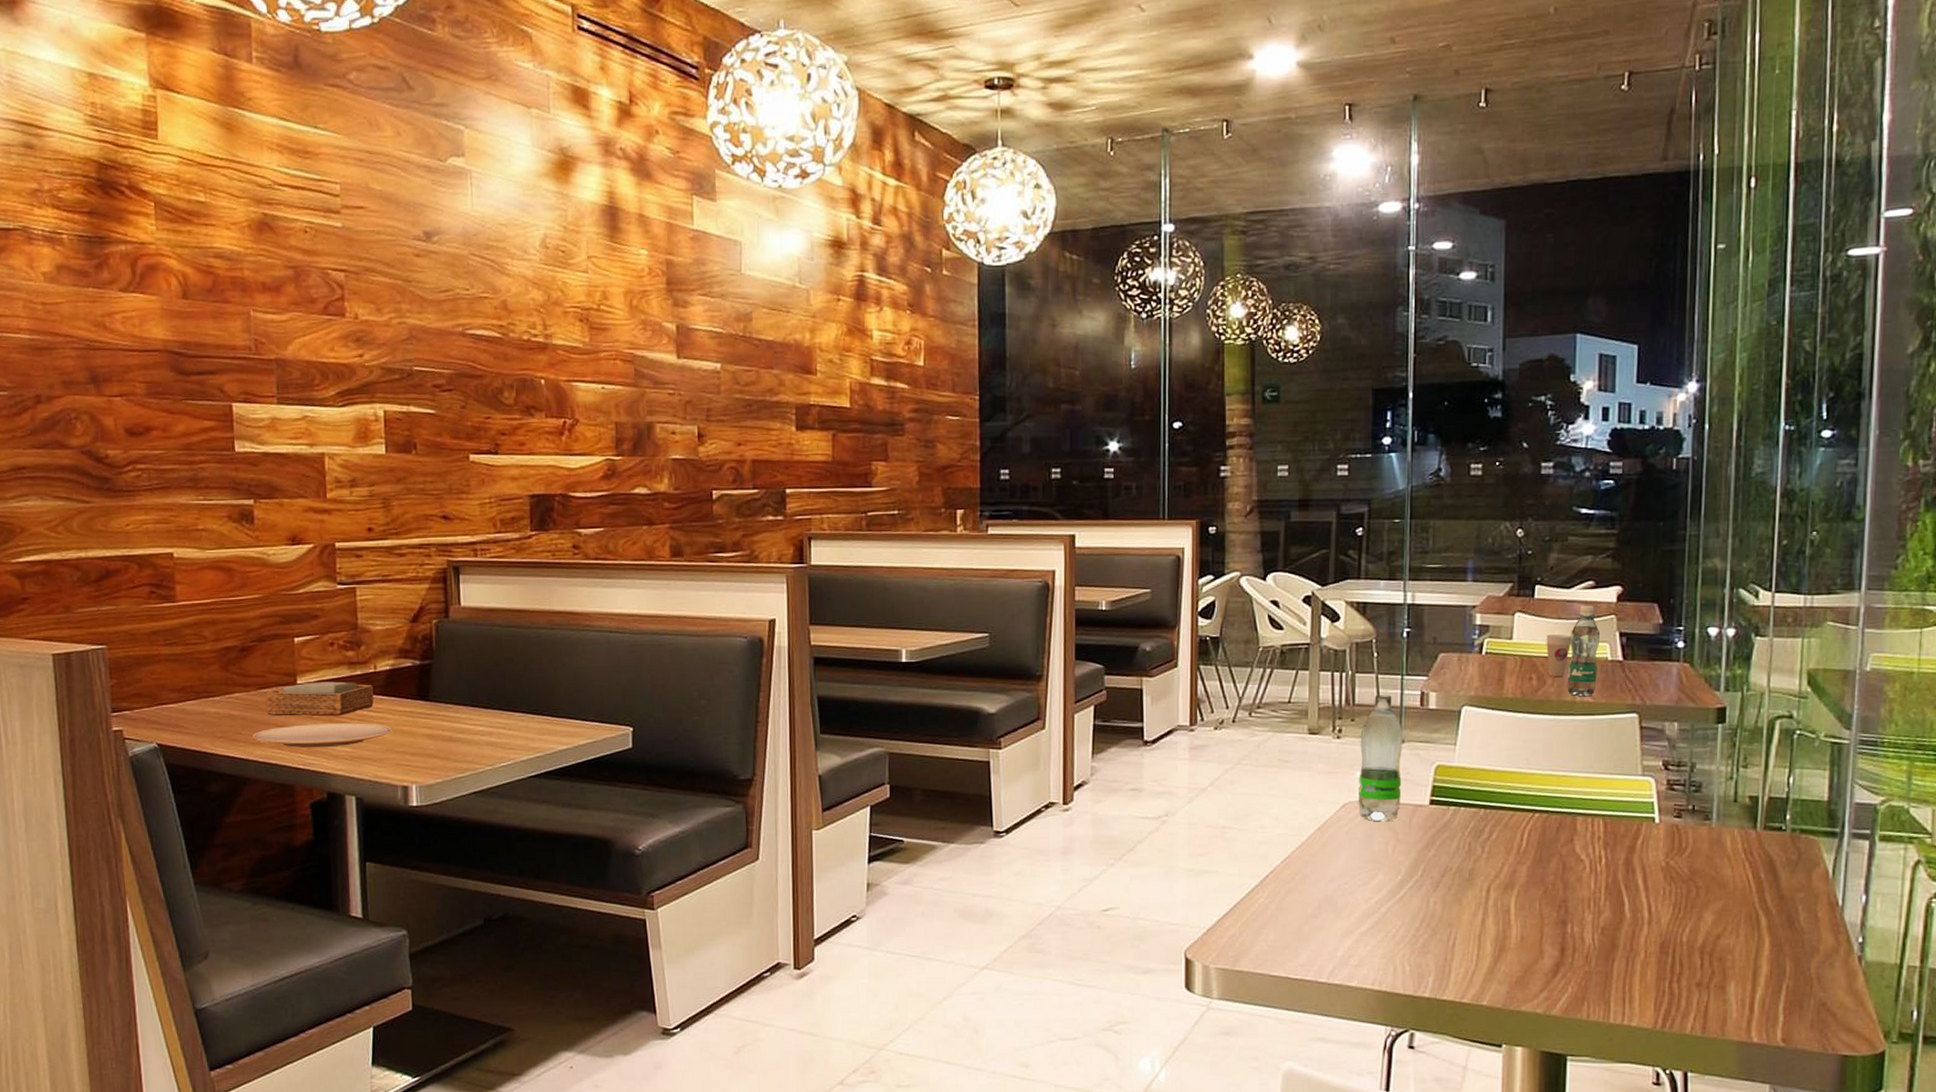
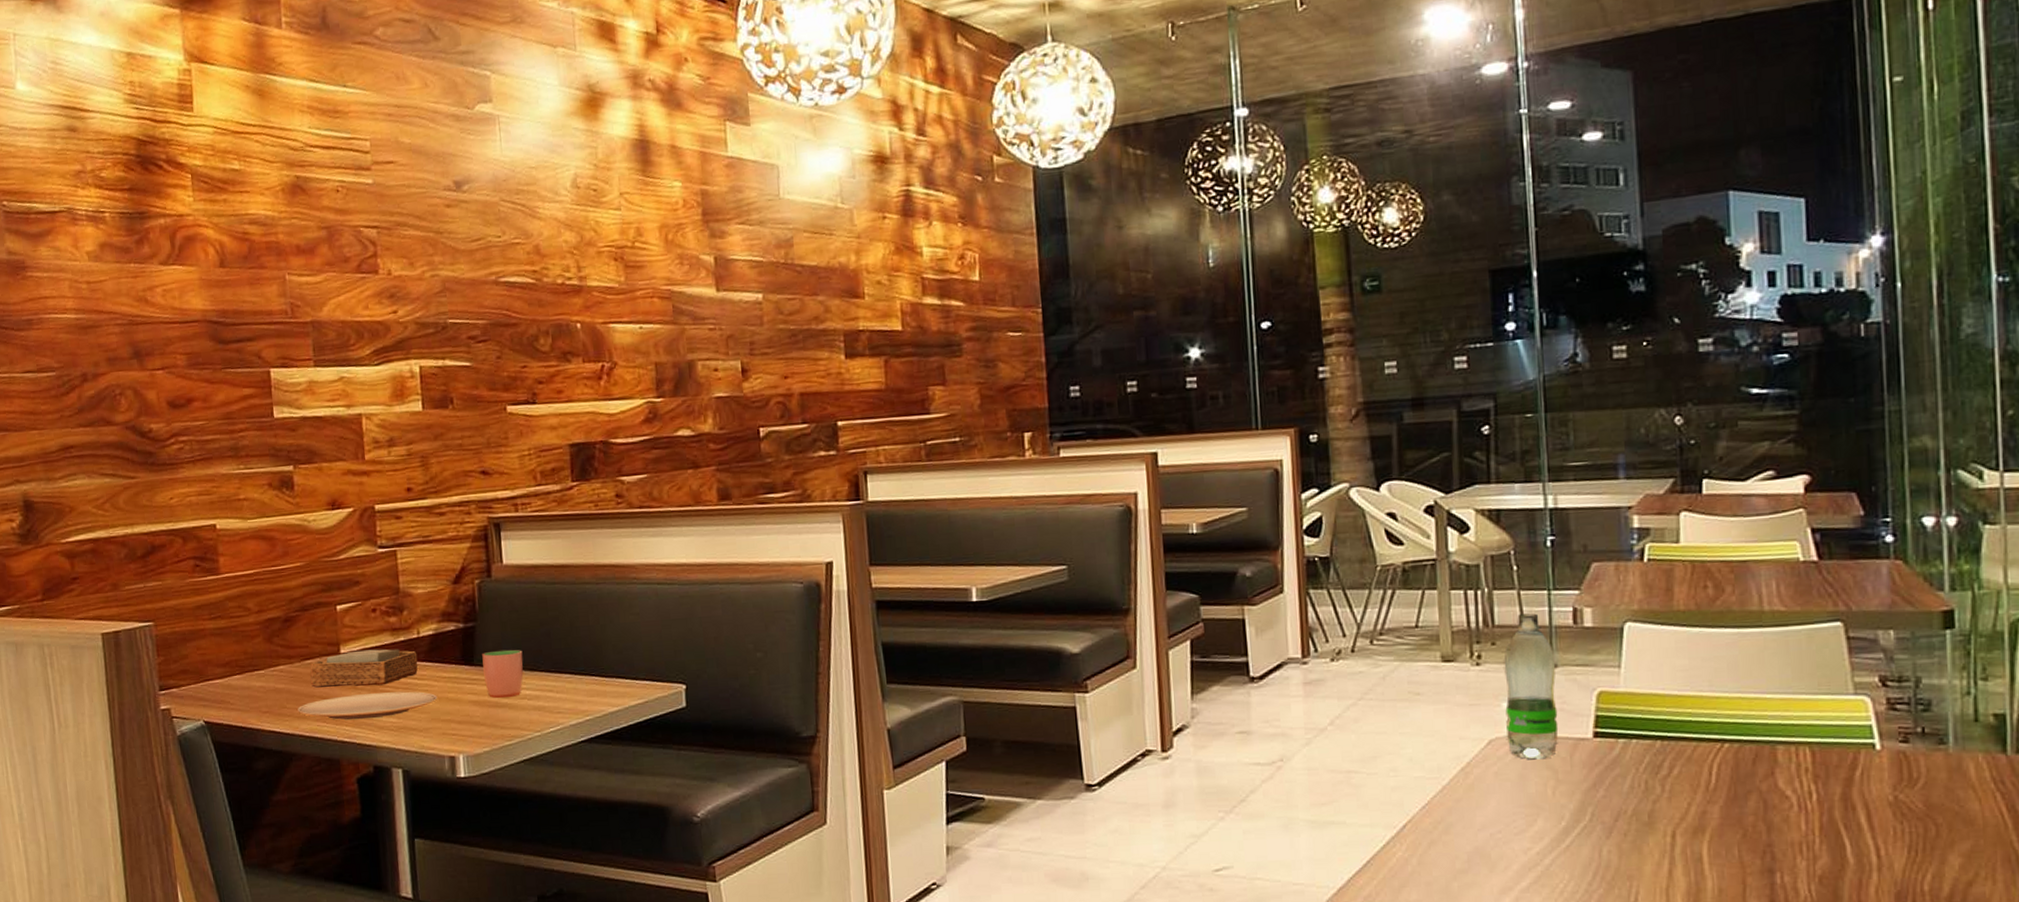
cup: none [437,687,478,733] -> present [482,649,524,699]
cup: present [1546,634,1572,677] -> none [1720,534,1753,583]
bottle: present [1567,605,1601,697] -> none [1750,498,1788,605]

